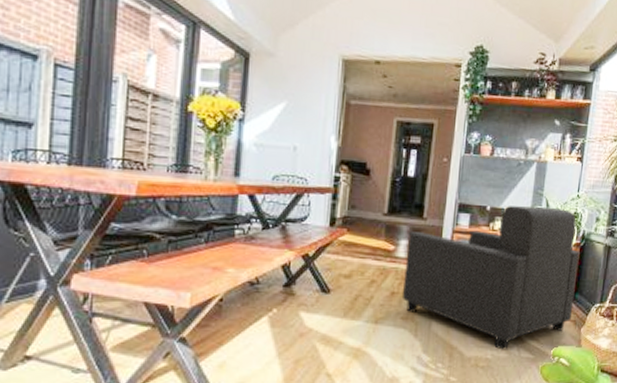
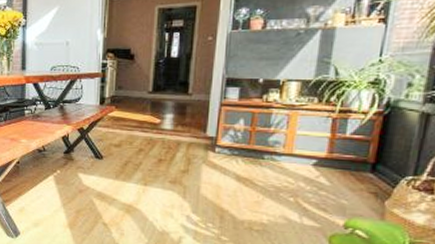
armchair: present [402,206,580,350] -> none [169,75,383,217]

